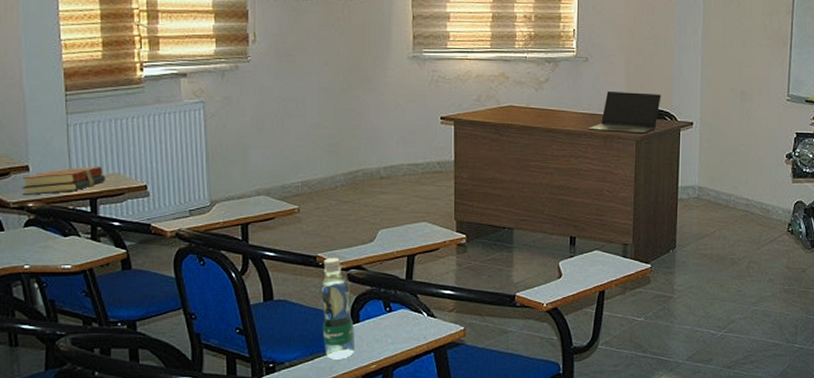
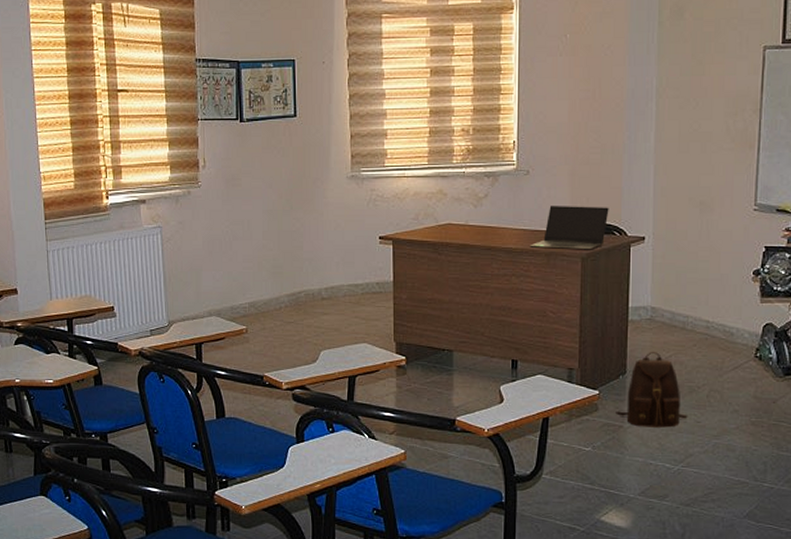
books: present [22,166,106,195] -> none [12,288,79,316]
bottle: present [319,258,356,360] -> none [267,378,301,478]
backpack: none [666,228,730,297] -> present [616,352,688,428]

